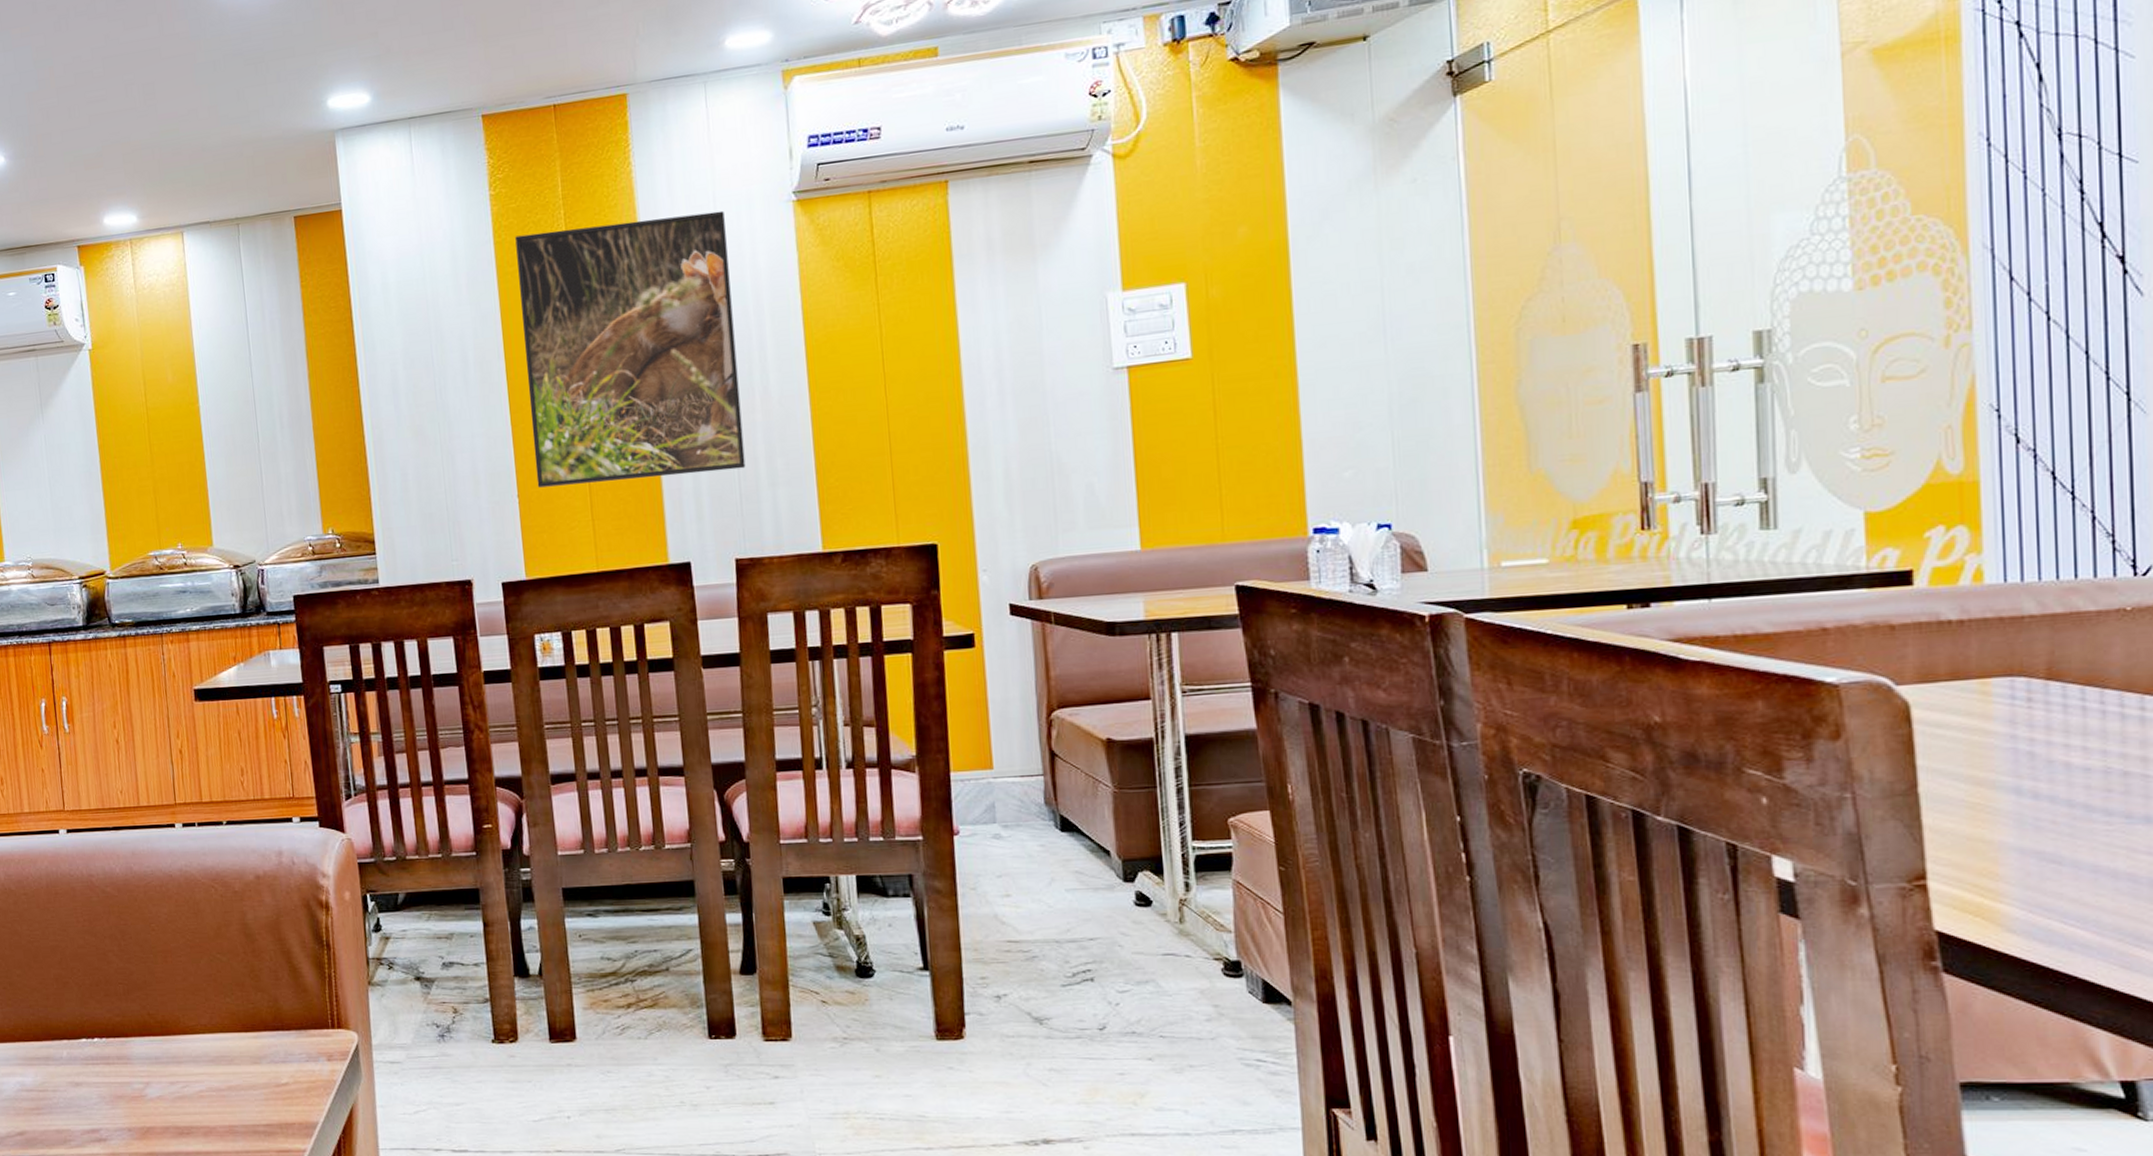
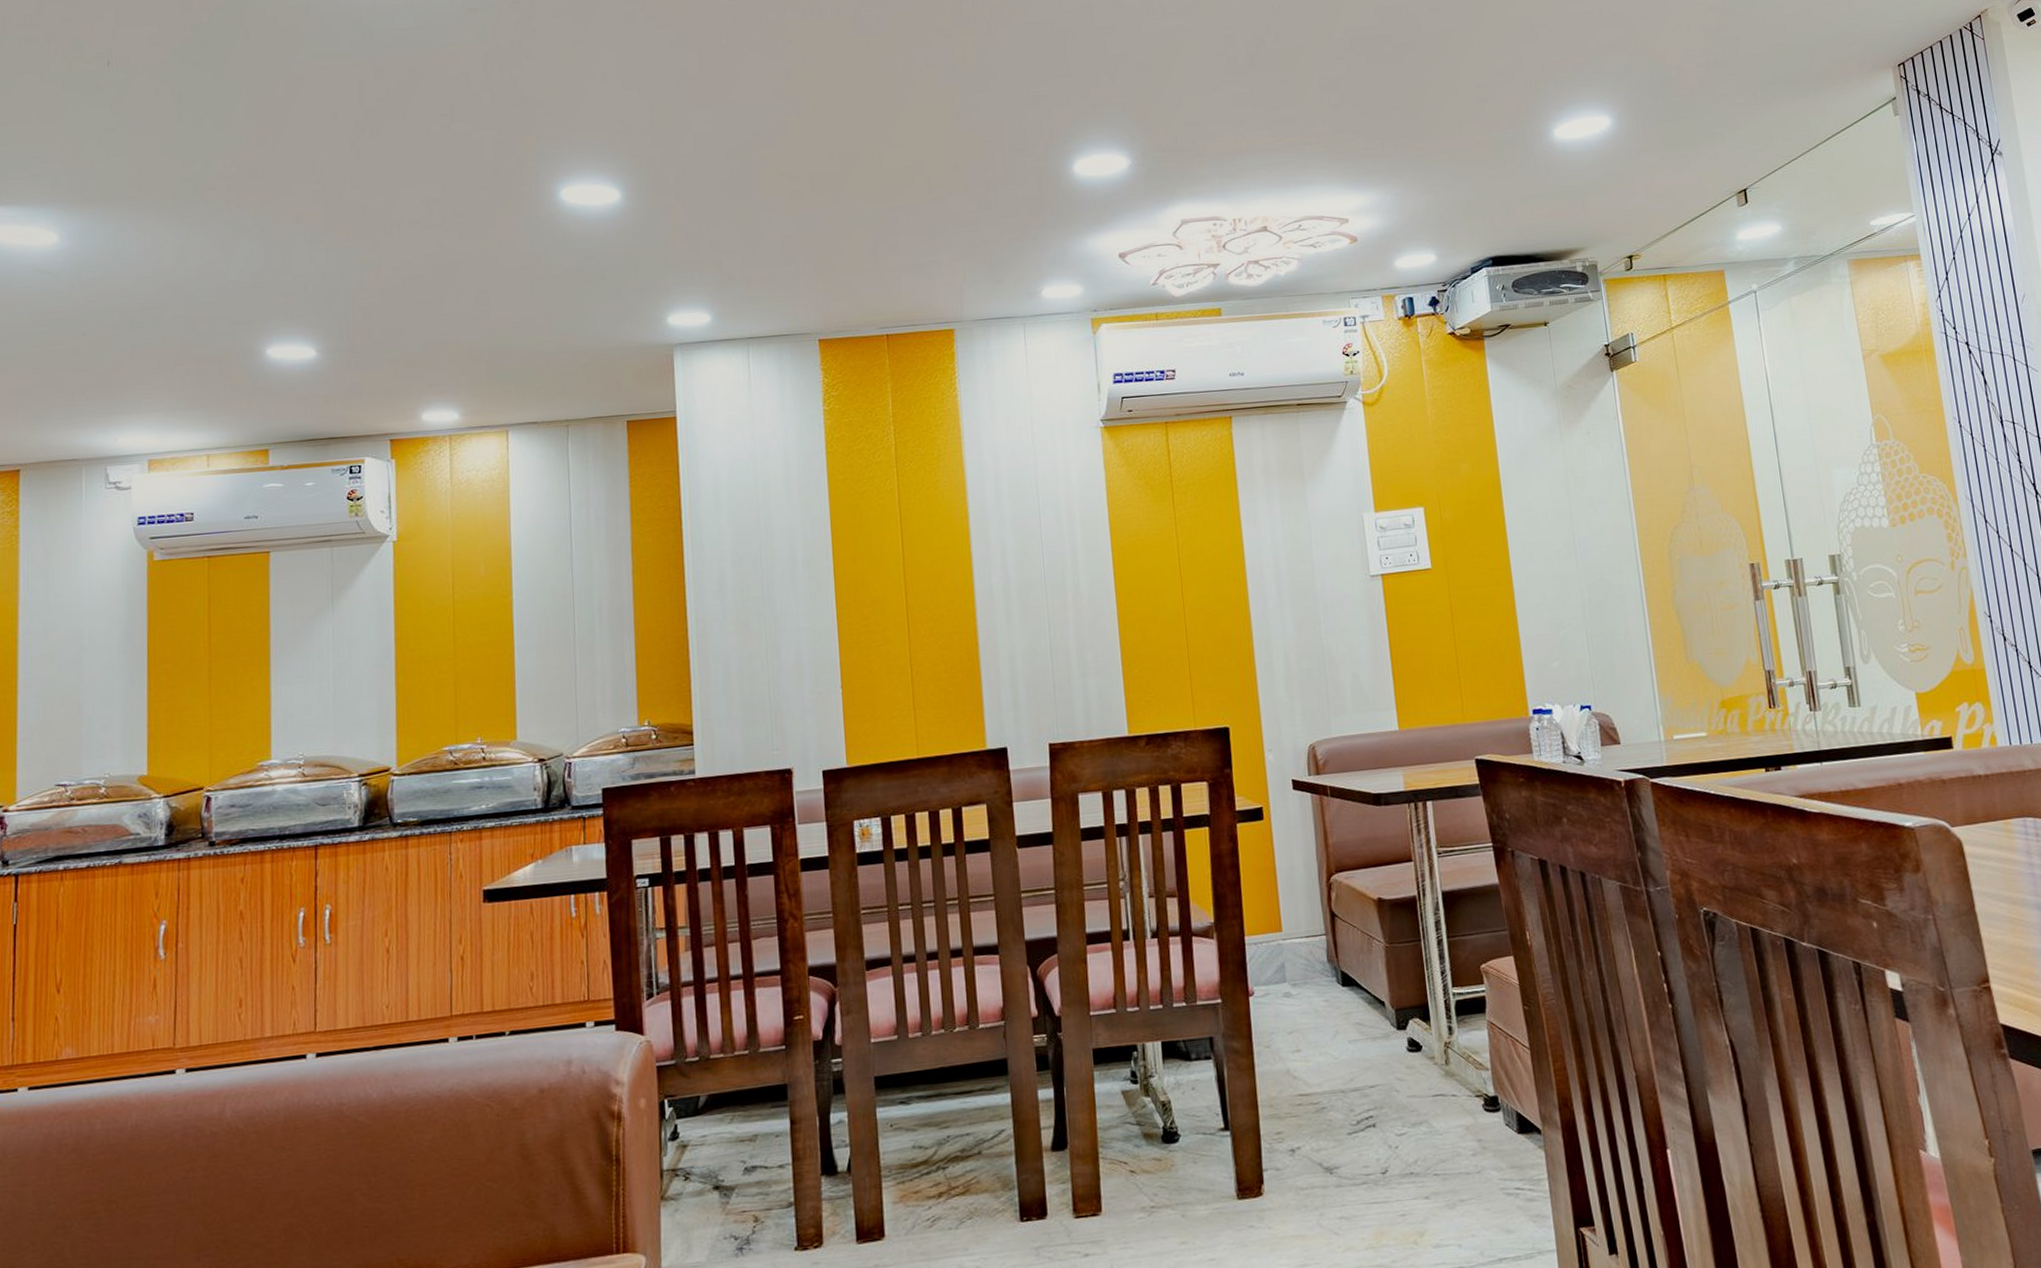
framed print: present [515,210,746,488] -> none [847,433,1059,679]

